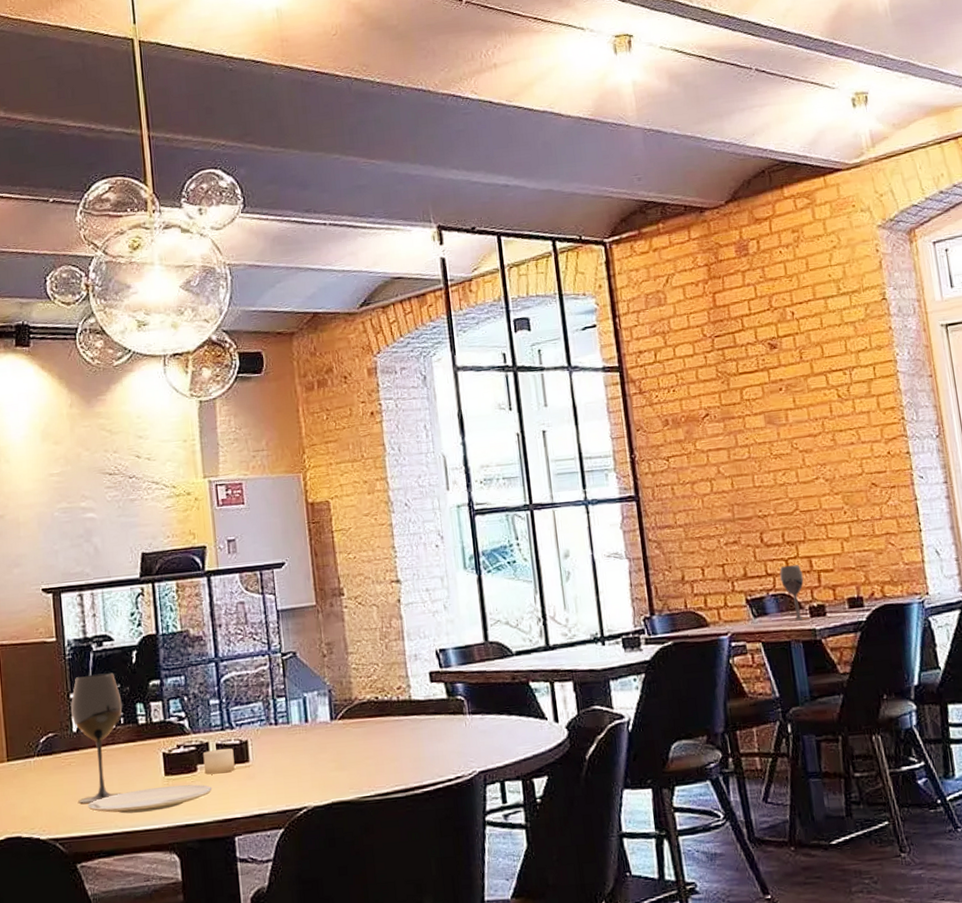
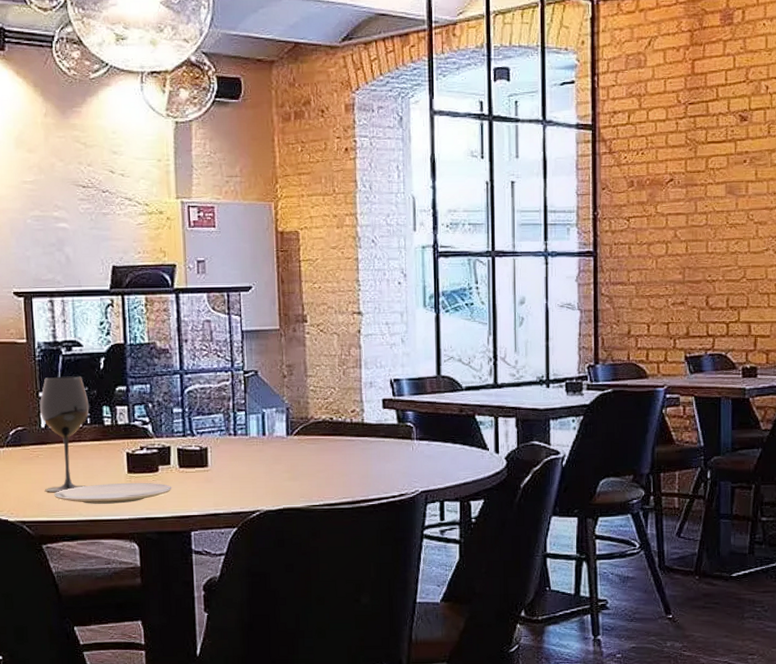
candle: present [203,748,235,775] -> none [164,453,194,475]
wine glass: present [779,565,810,622] -> none [720,329,741,380]

